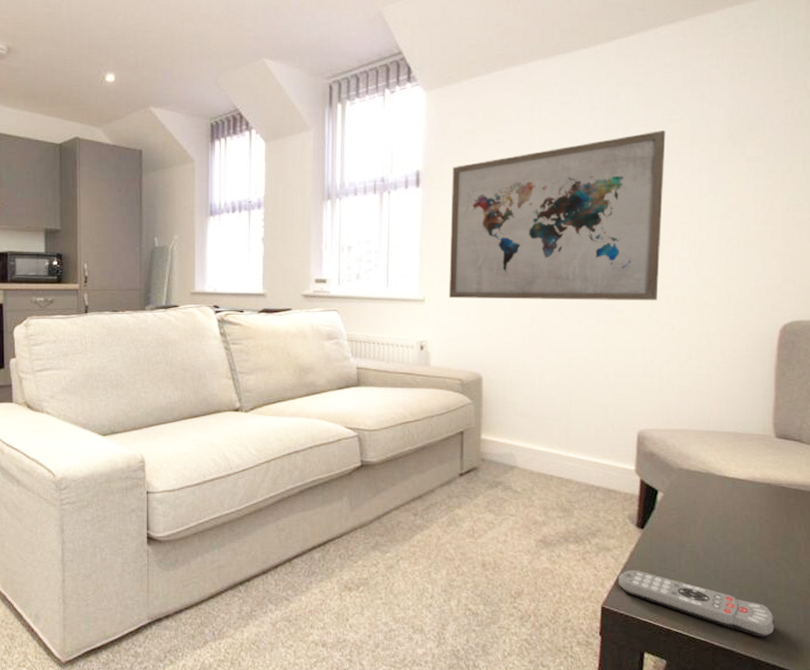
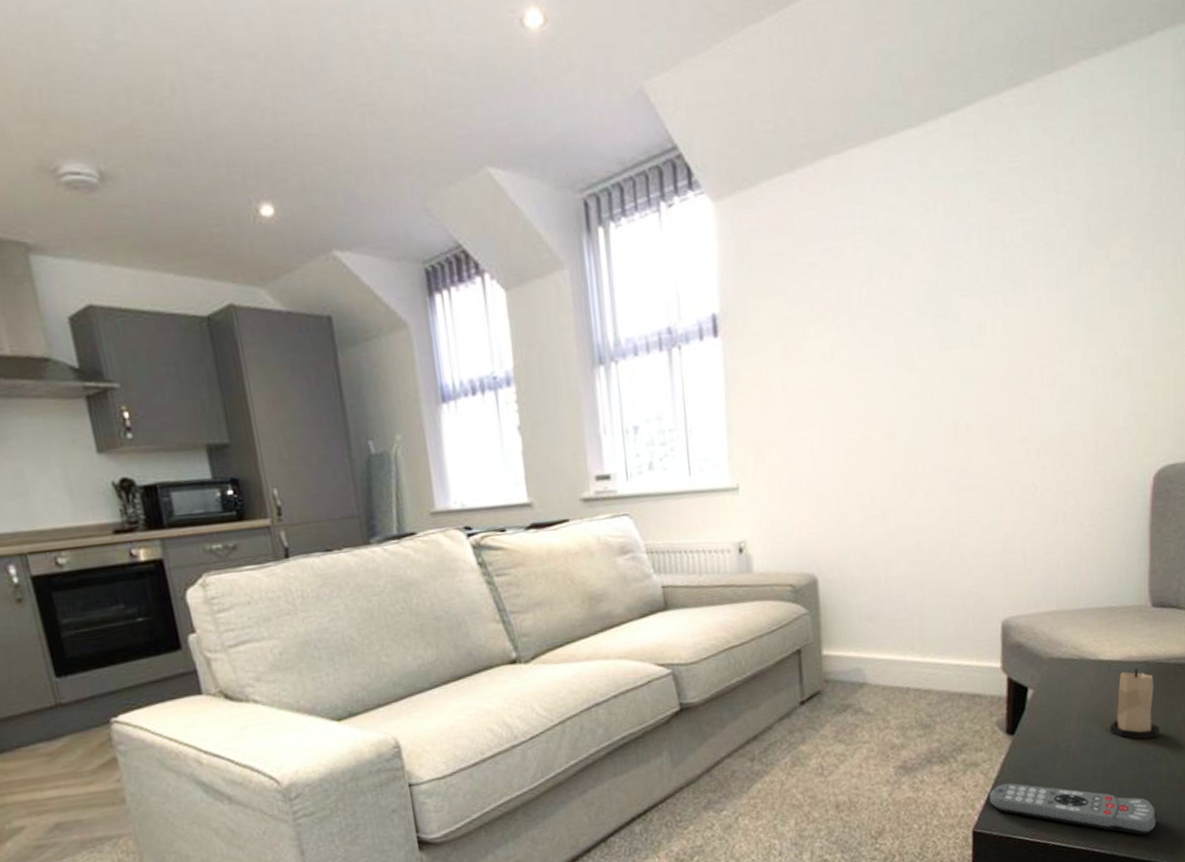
wall art: present [449,129,666,301] -> none [758,233,1017,483]
candle: none [732,489,779,551] -> present [1109,669,1159,740]

